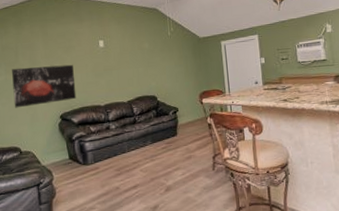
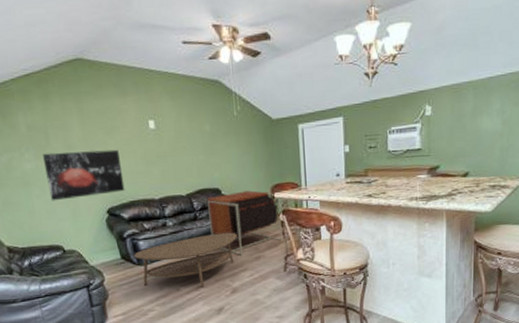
coffee table: none [80,134,171,186] -> present [134,232,237,288]
side table: none [145,97,211,155] -> present [207,190,283,255]

